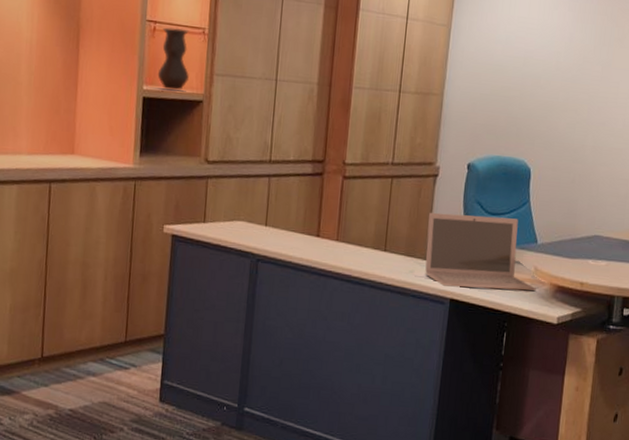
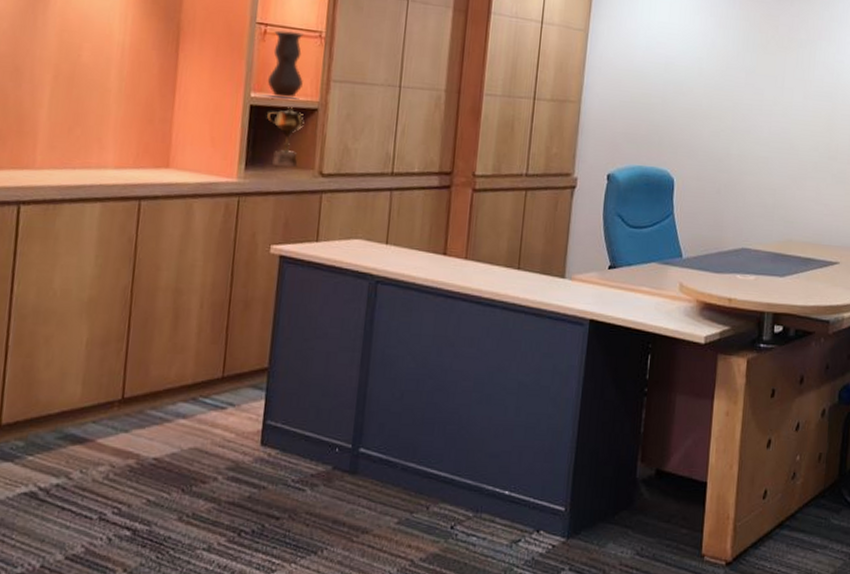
trophy: none [158,99,191,155] -> present [267,107,304,168]
laptop: present [425,212,536,292] -> none [562,226,682,310]

